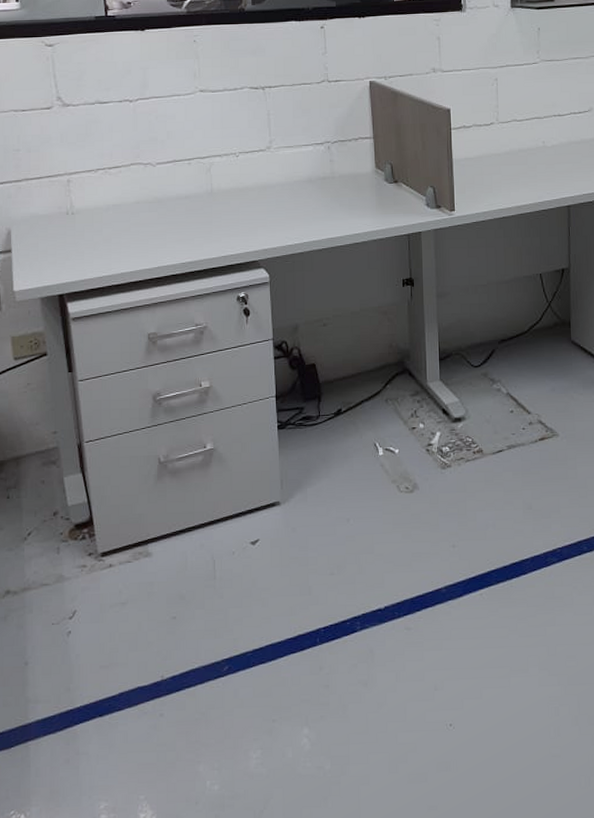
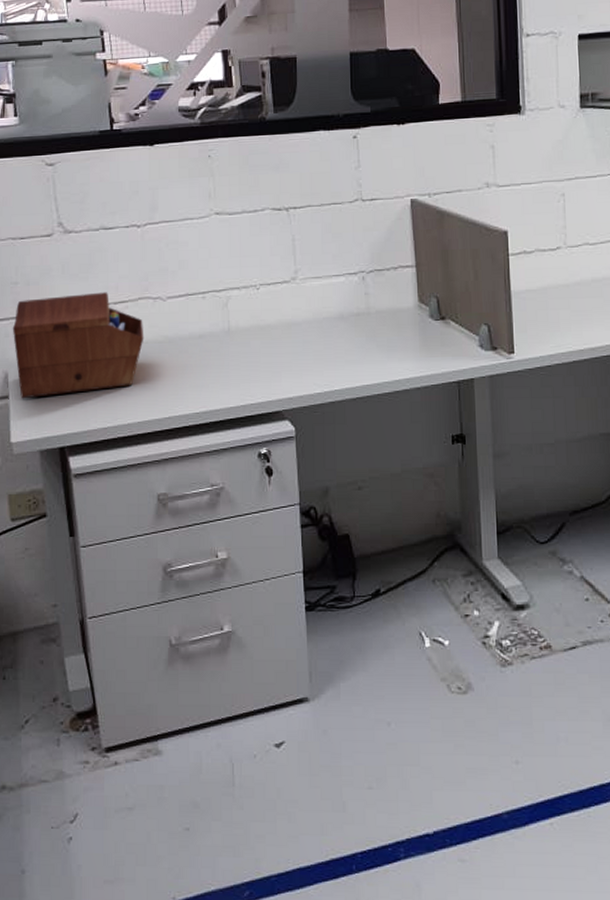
sewing box: none [14,158,136,253] -> present [12,292,144,399]

